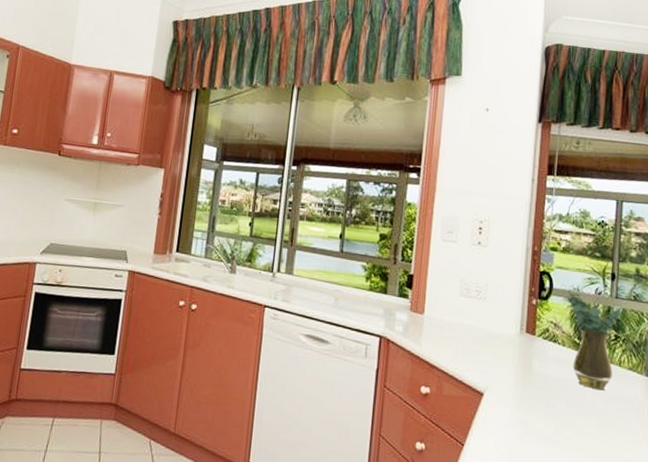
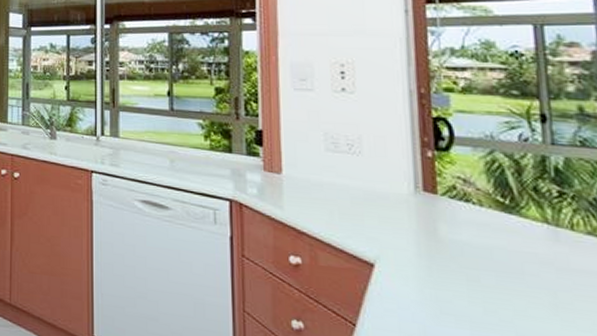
vase: present [567,290,622,390] -> none [476,138,564,260]

